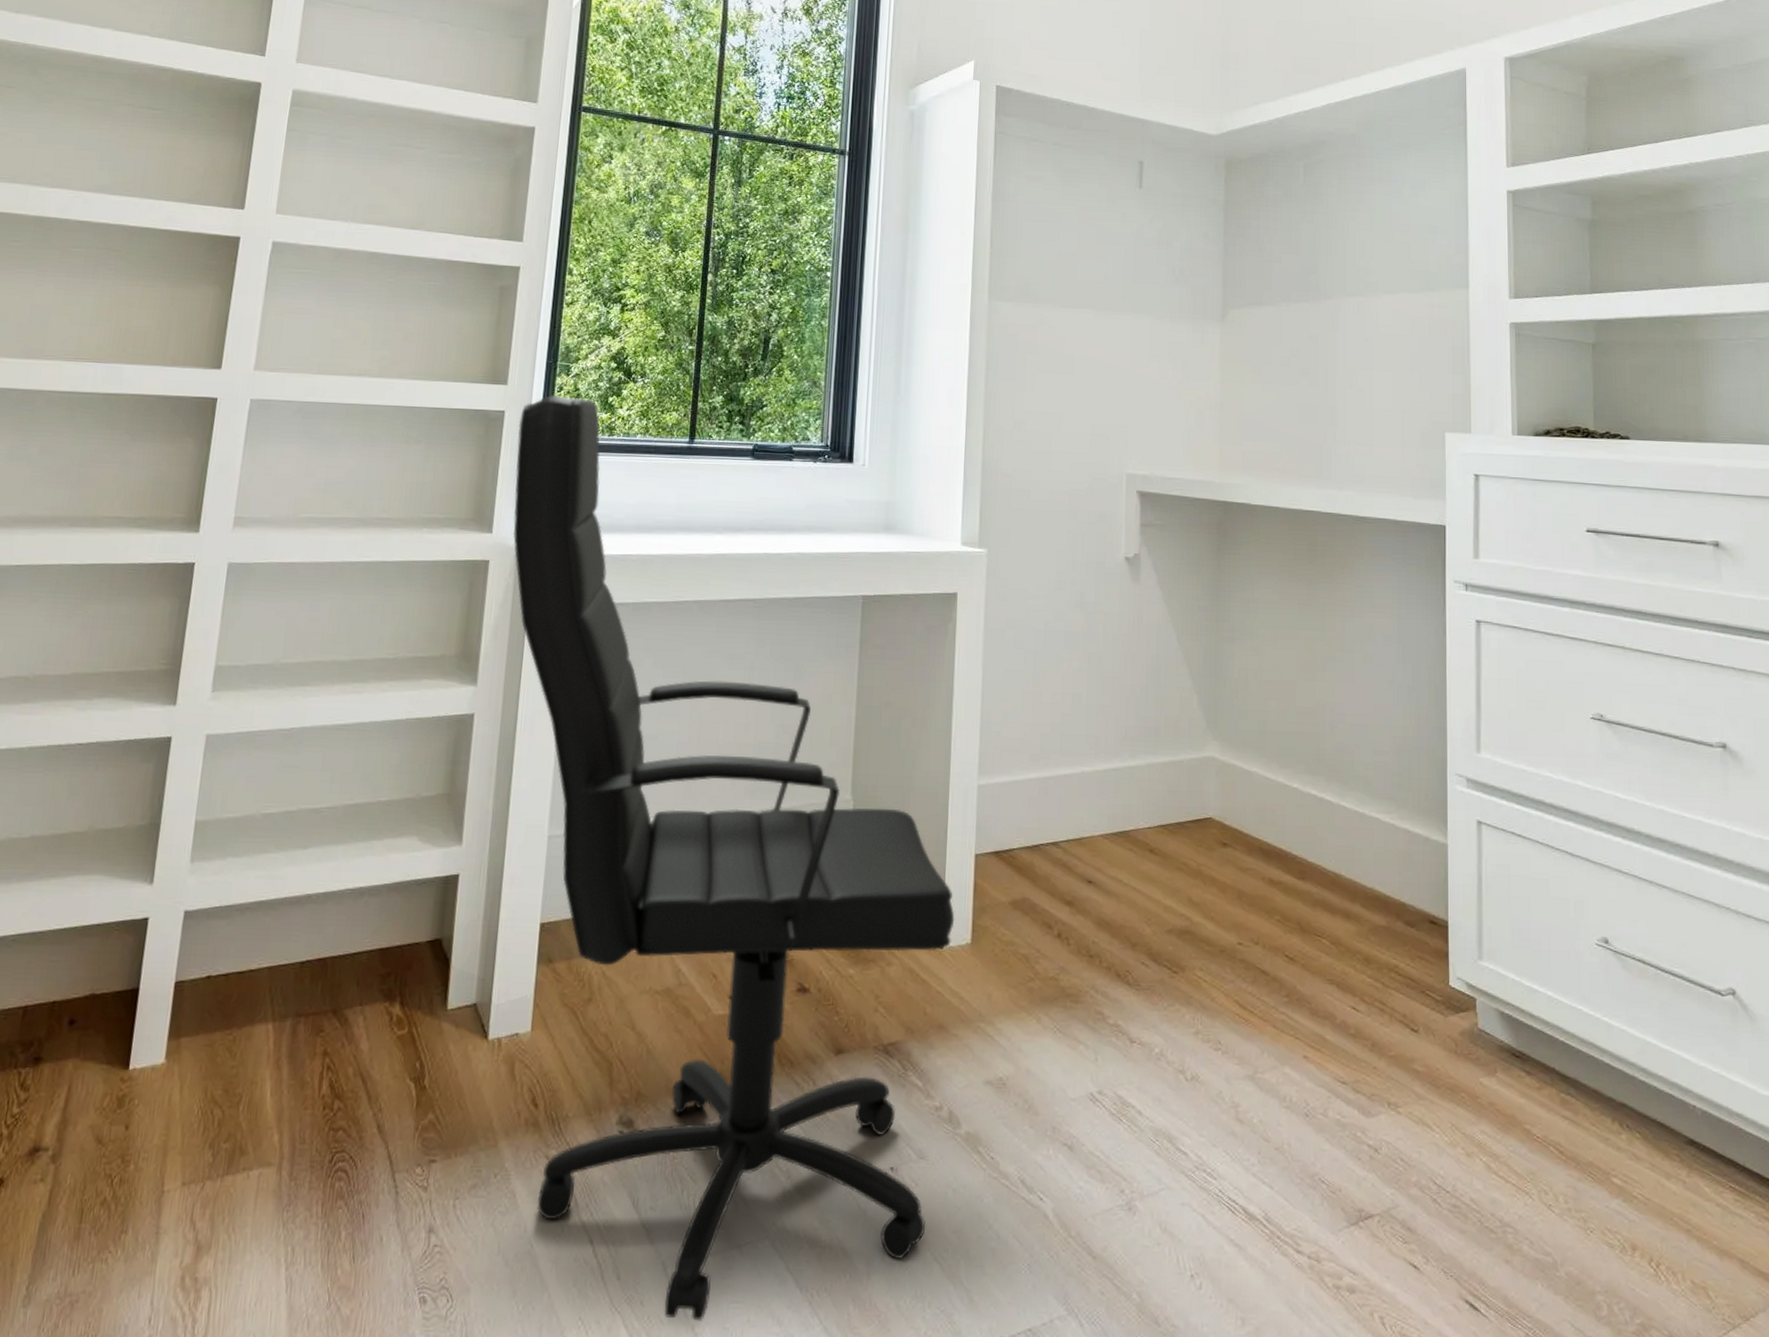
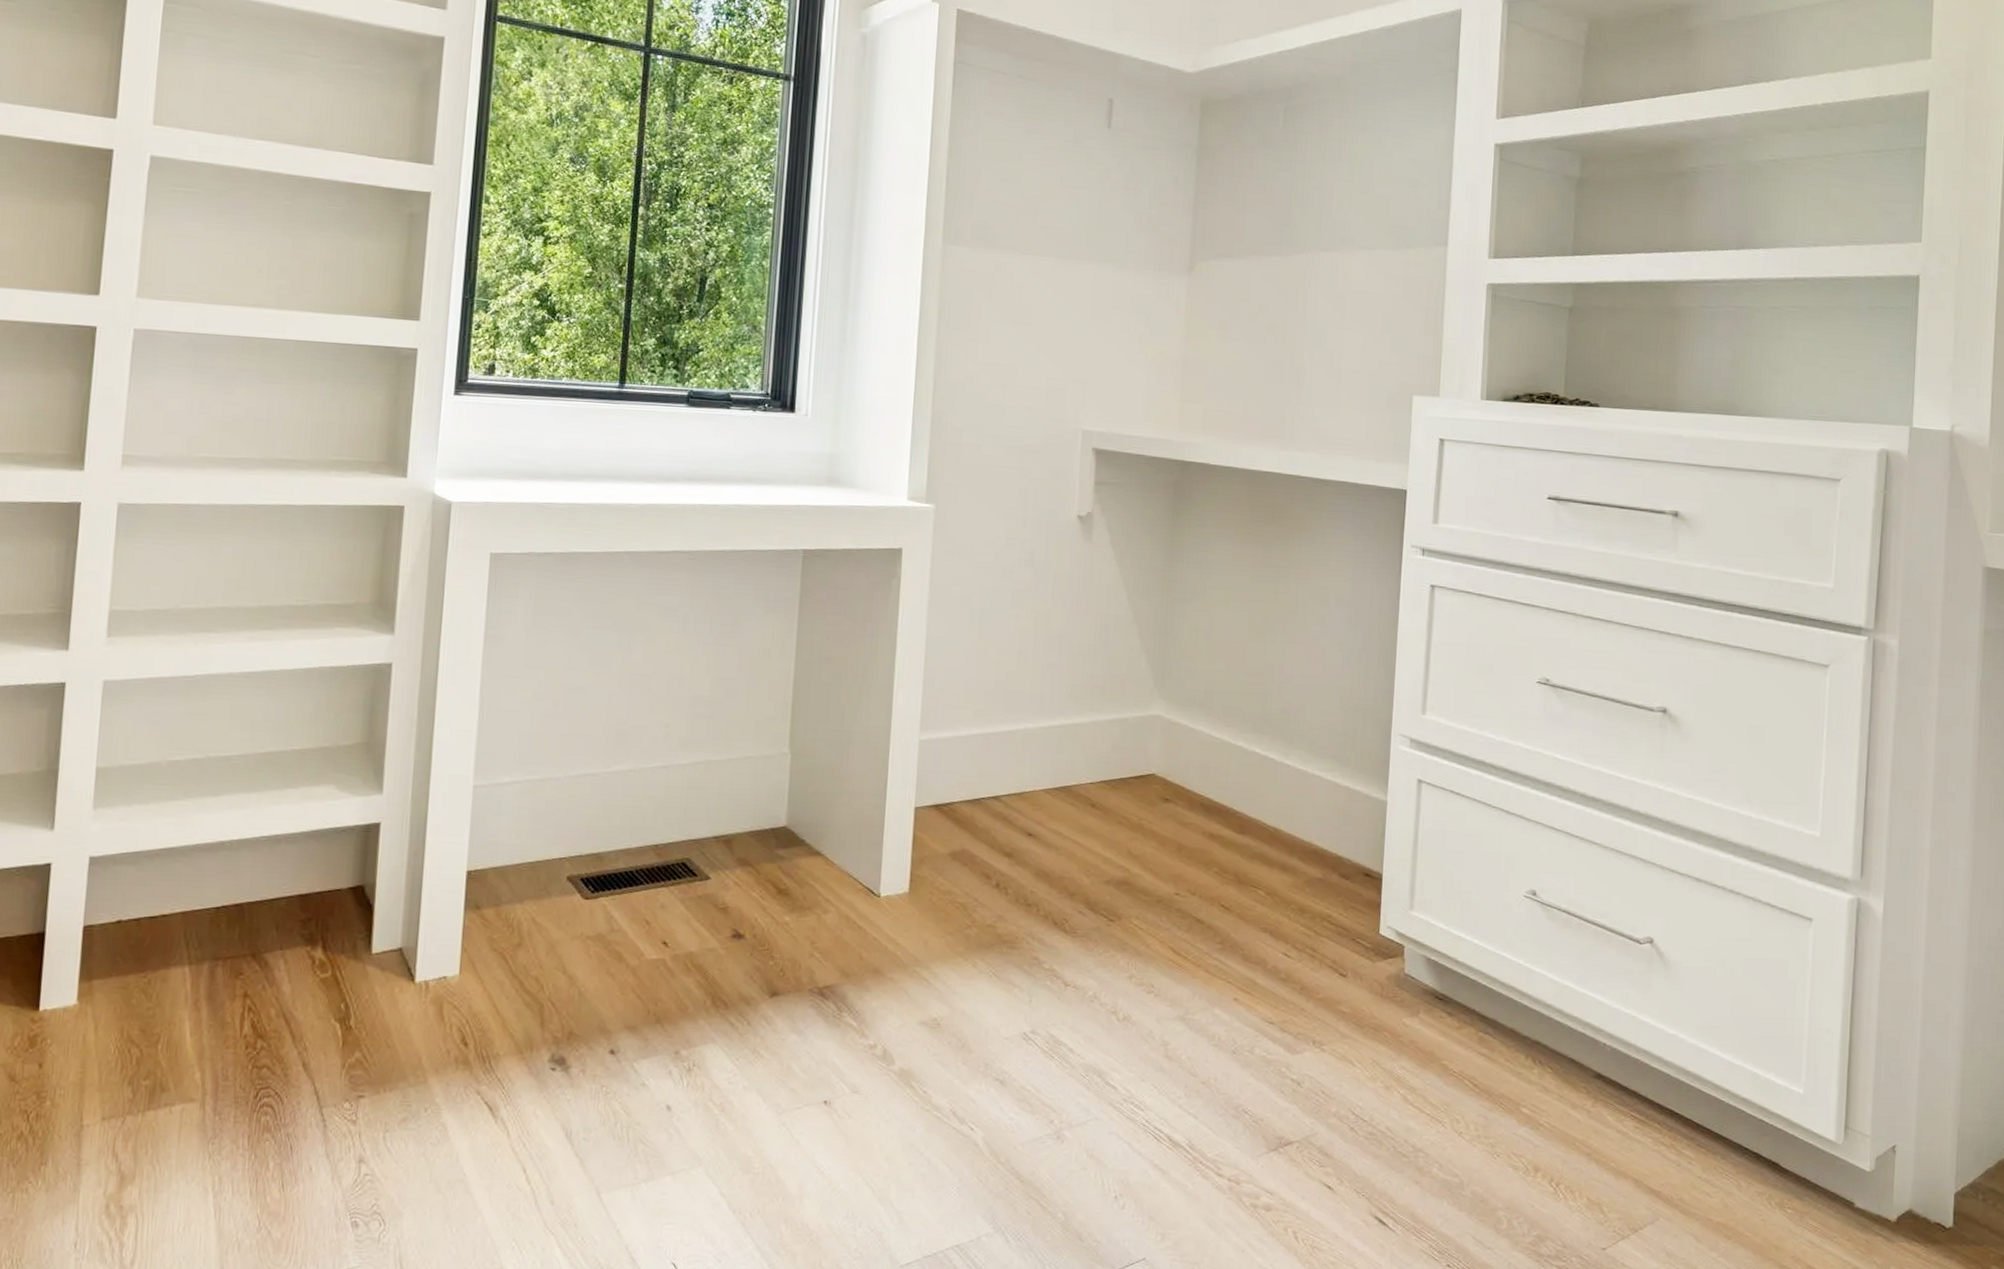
office chair: present [512,396,955,1321] -> none [429,333,893,1241]

